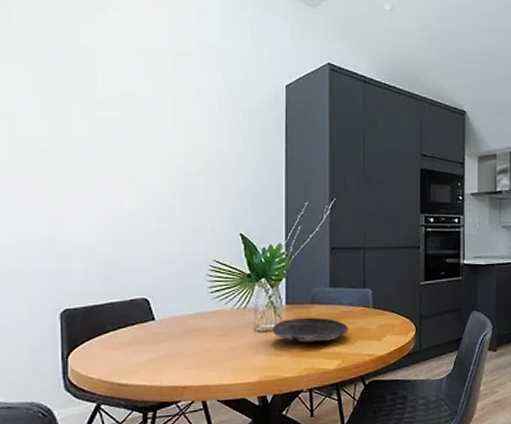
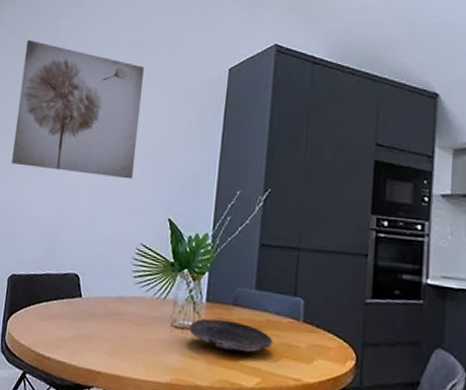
wall art: none [38,44,197,198] -> present [11,39,144,179]

